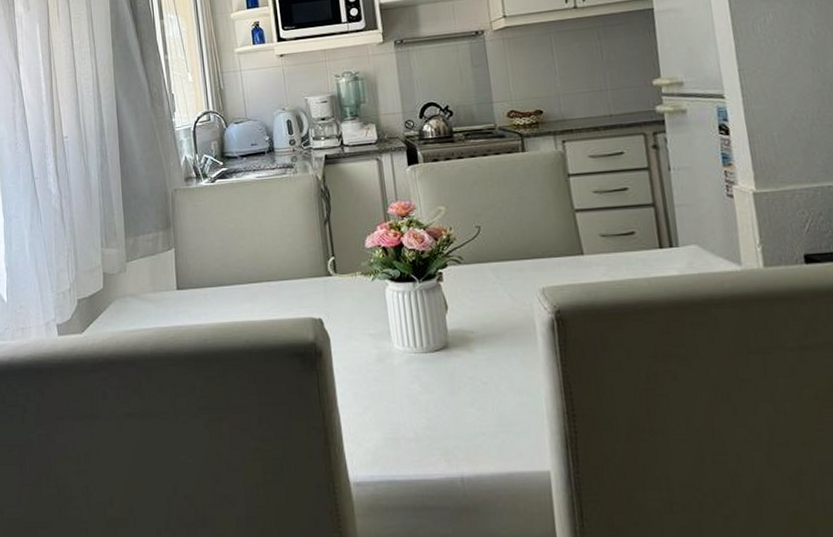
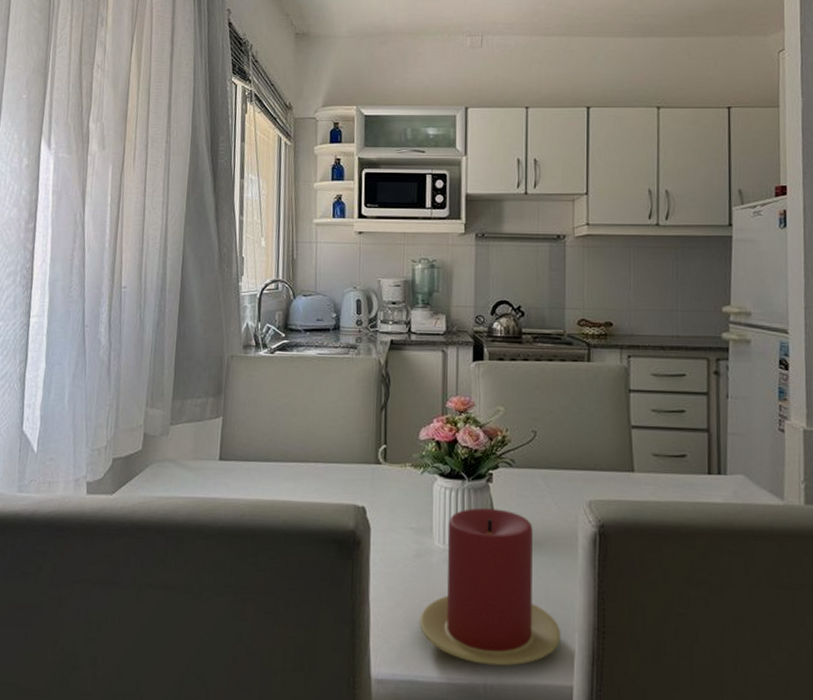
candle: none [389,306,532,459] -> present [419,508,561,666]

